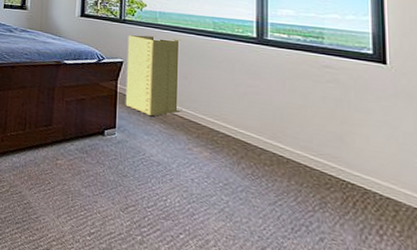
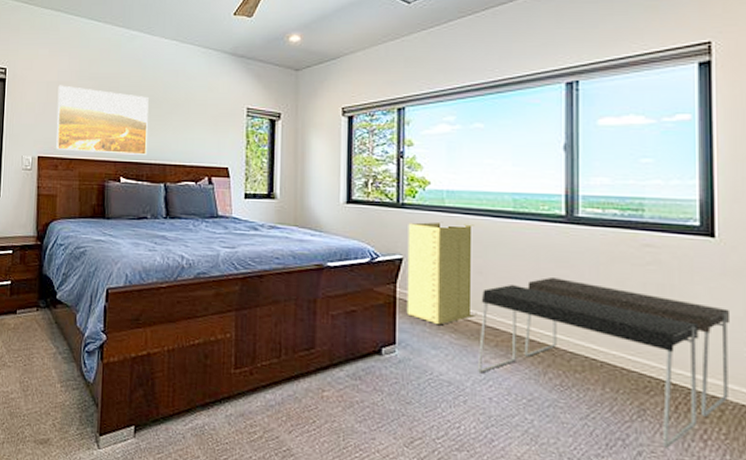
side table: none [183,86,402,238] -> present [478,277,729,449]

